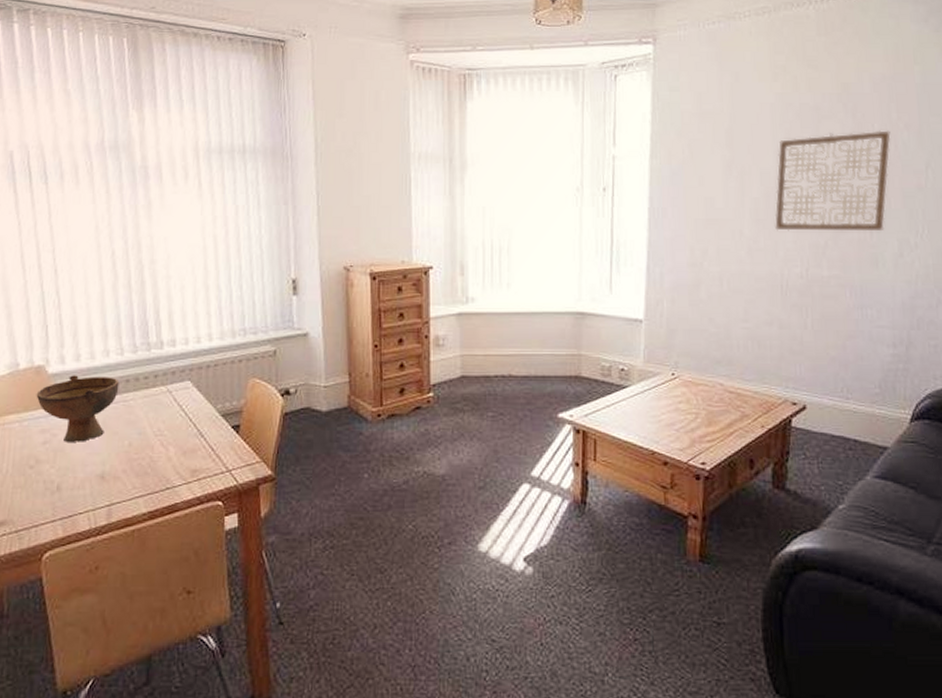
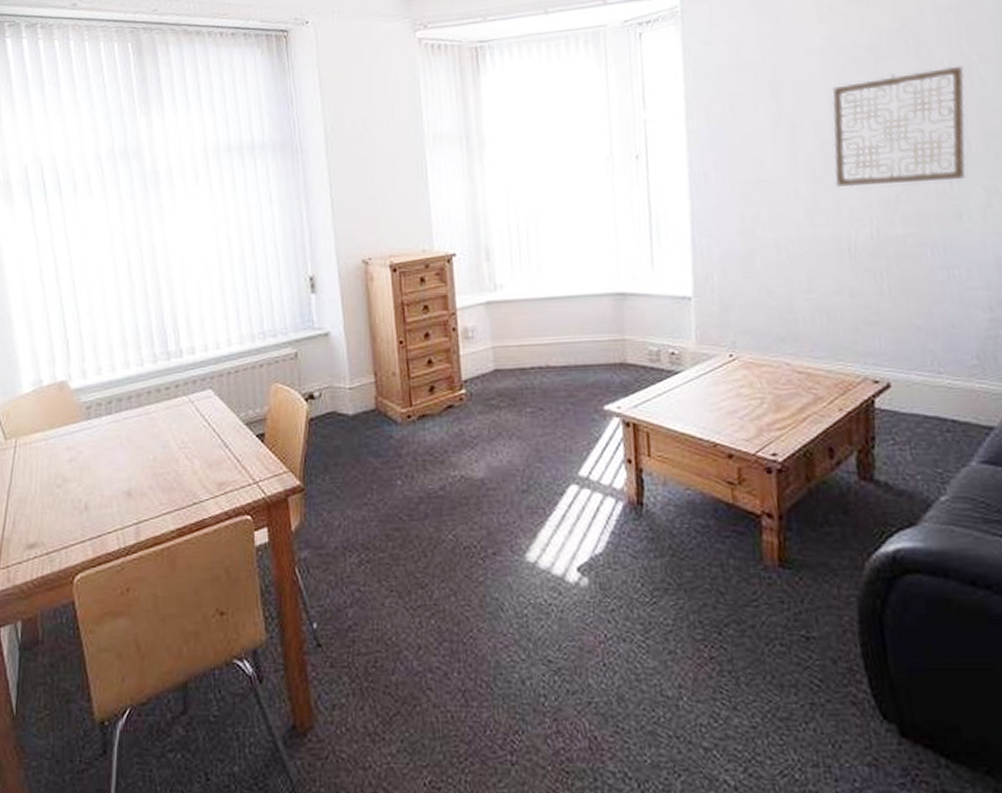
bowl: present [36,375,120,442] -> none [60,389,141,459]

